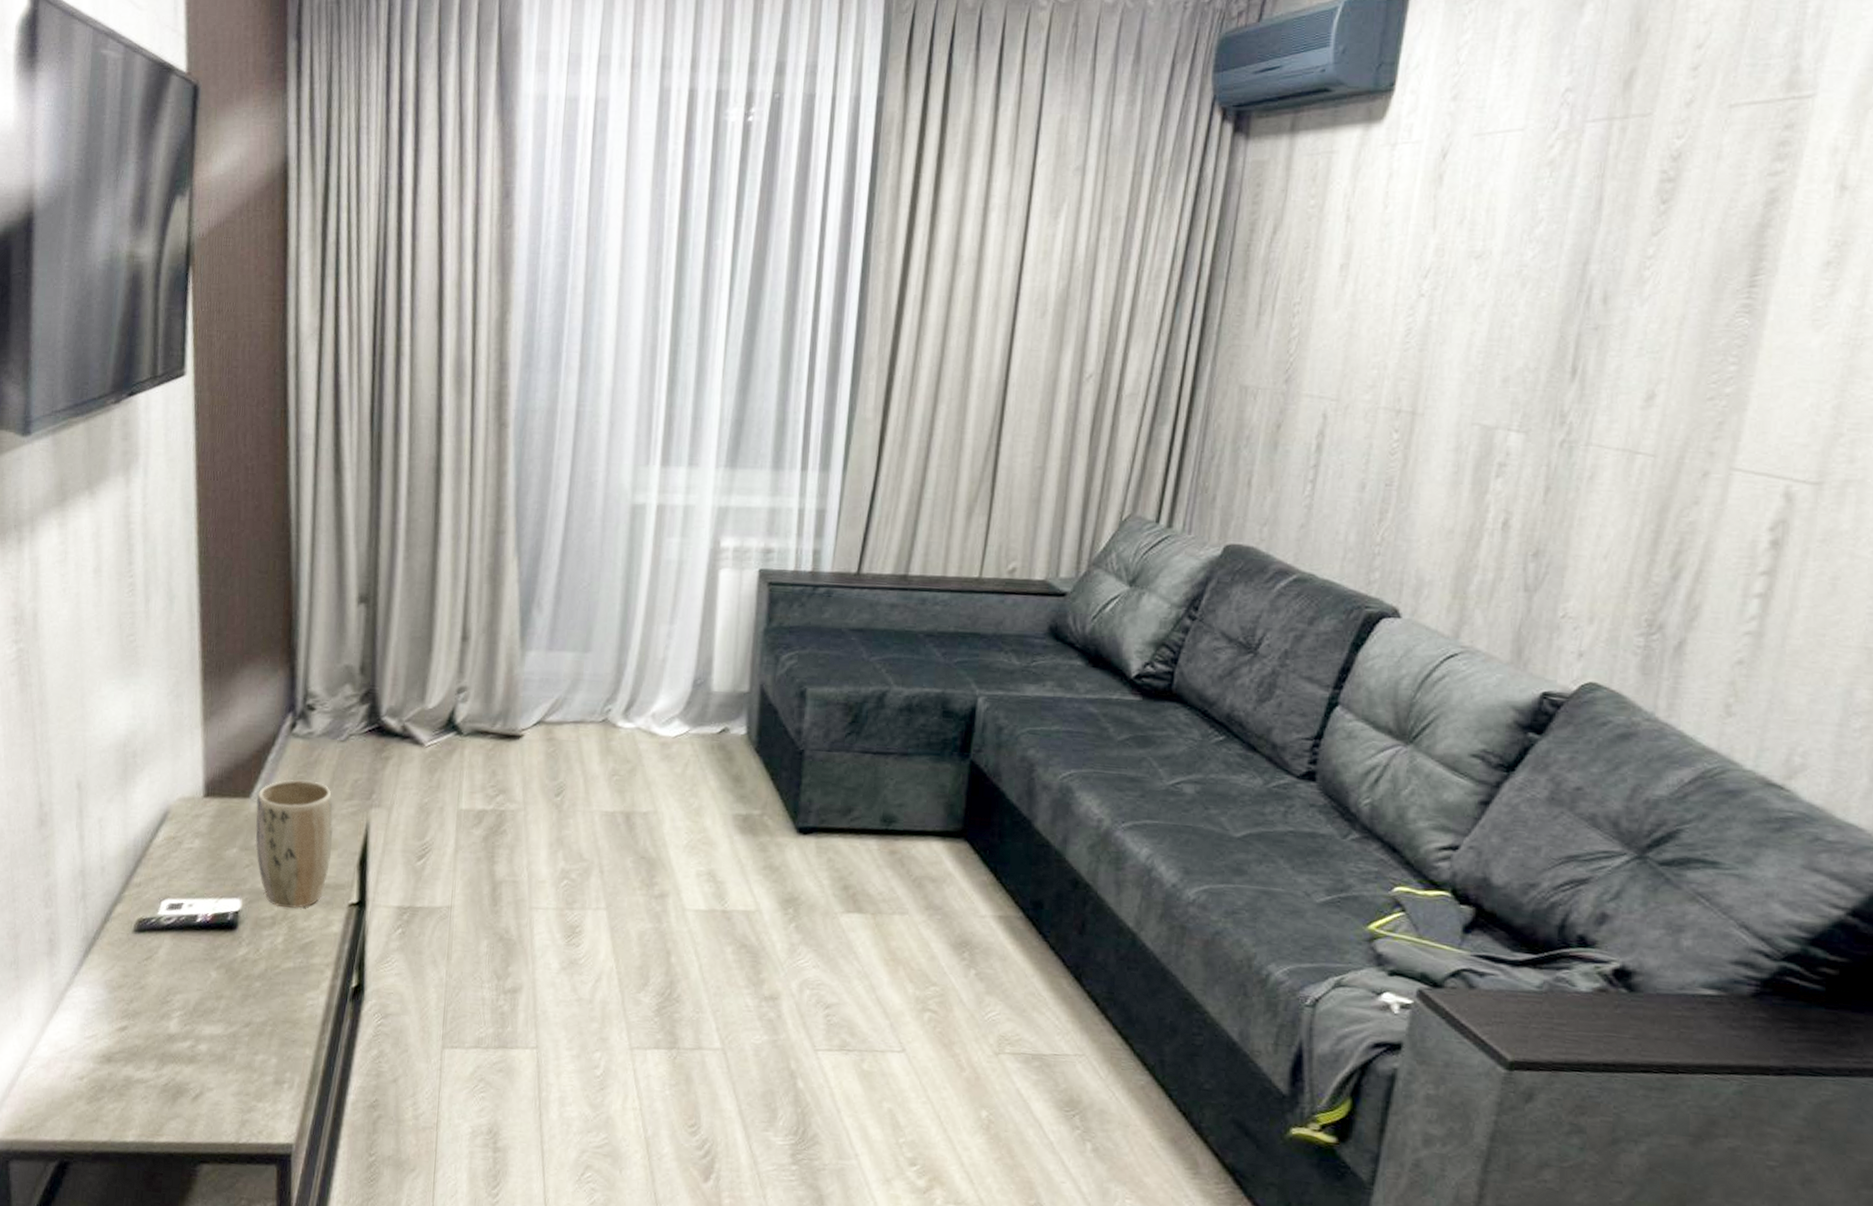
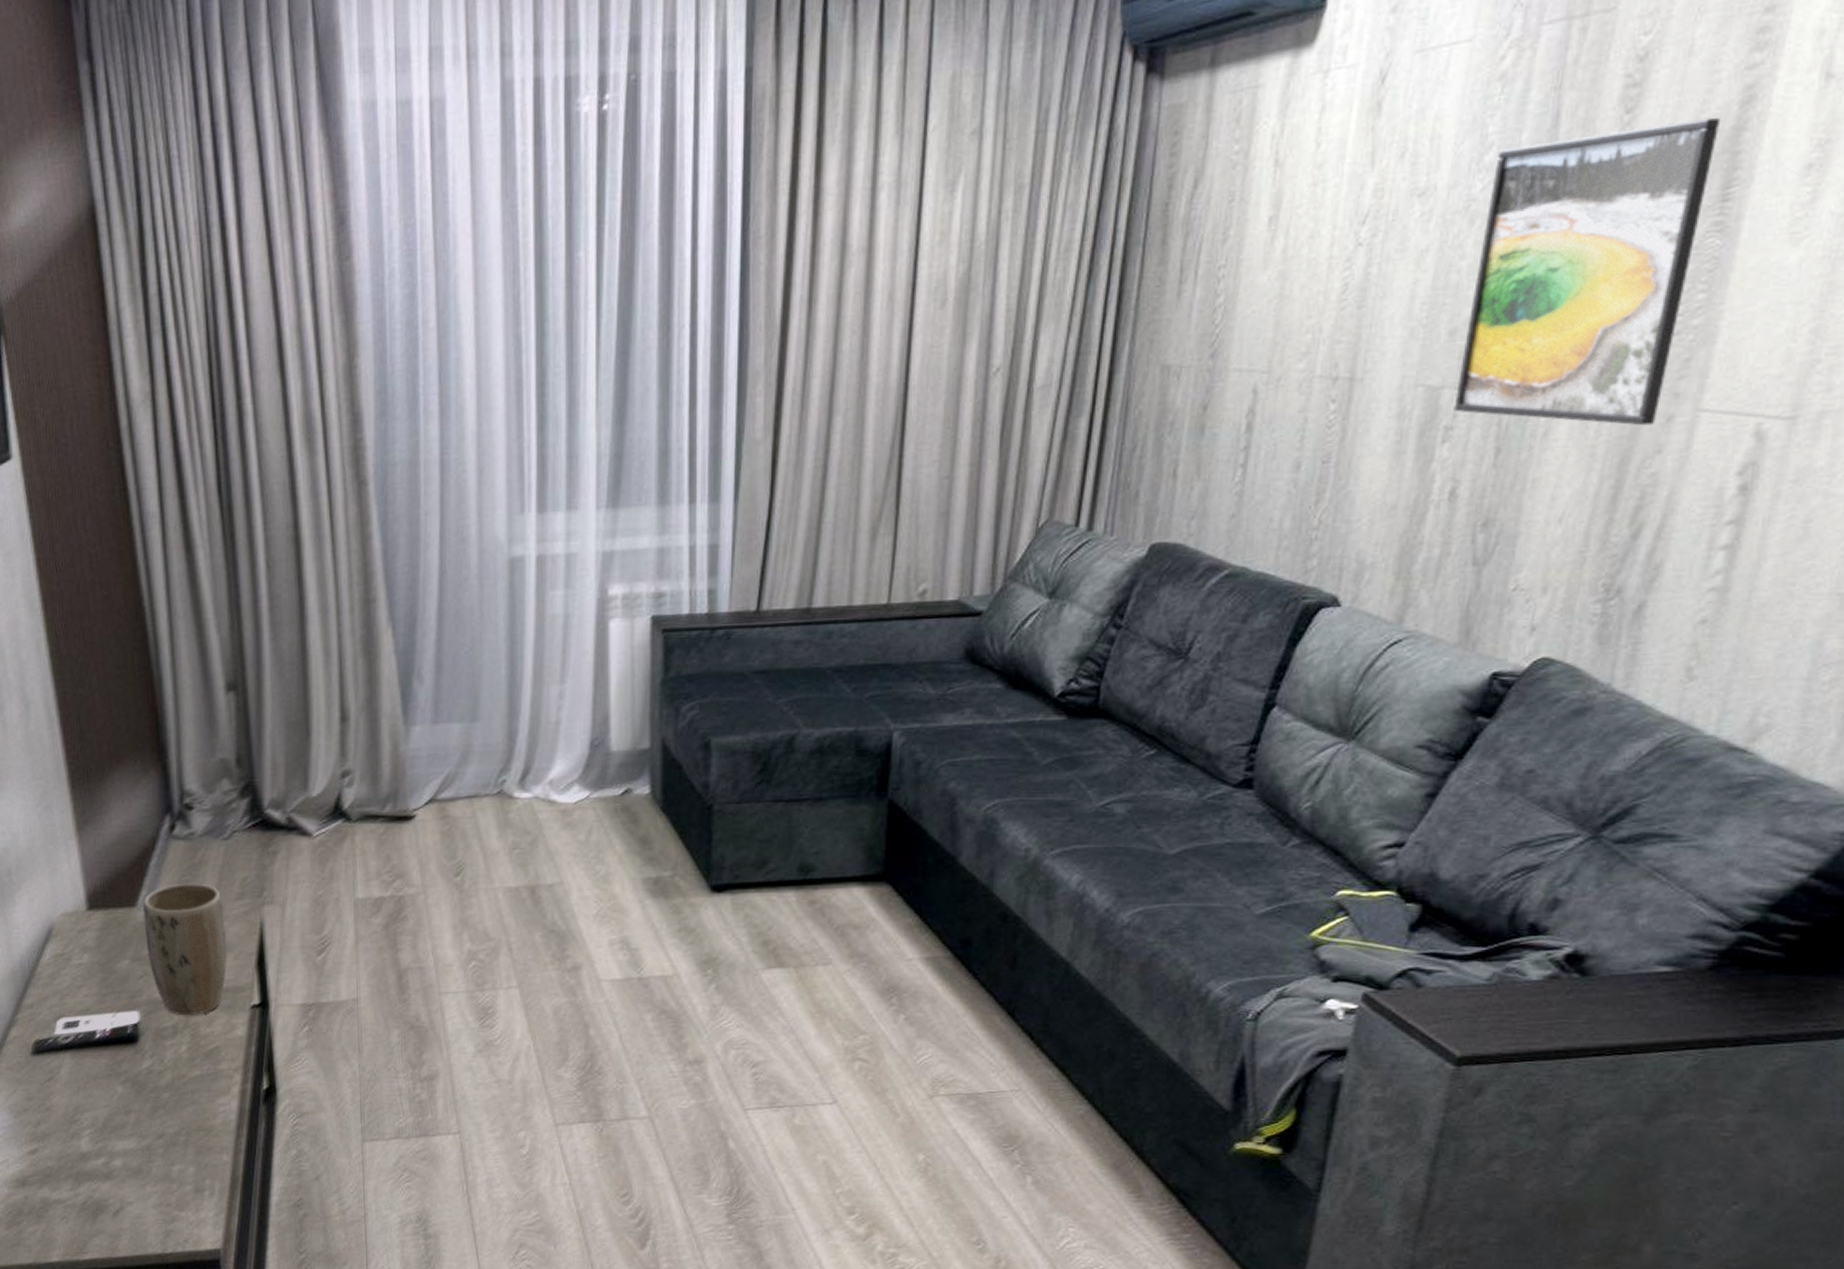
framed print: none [1507,213,1748,479] -> present [1453,117,1721,426]

